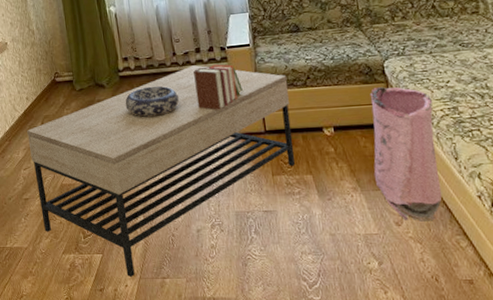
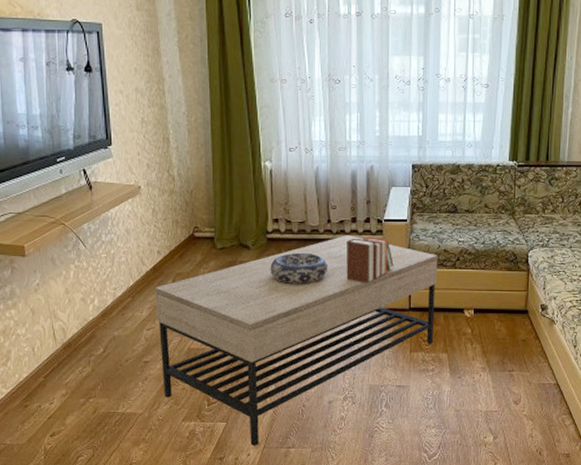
bag: present [369,86,442,221] -> none [502,274,565,401]

